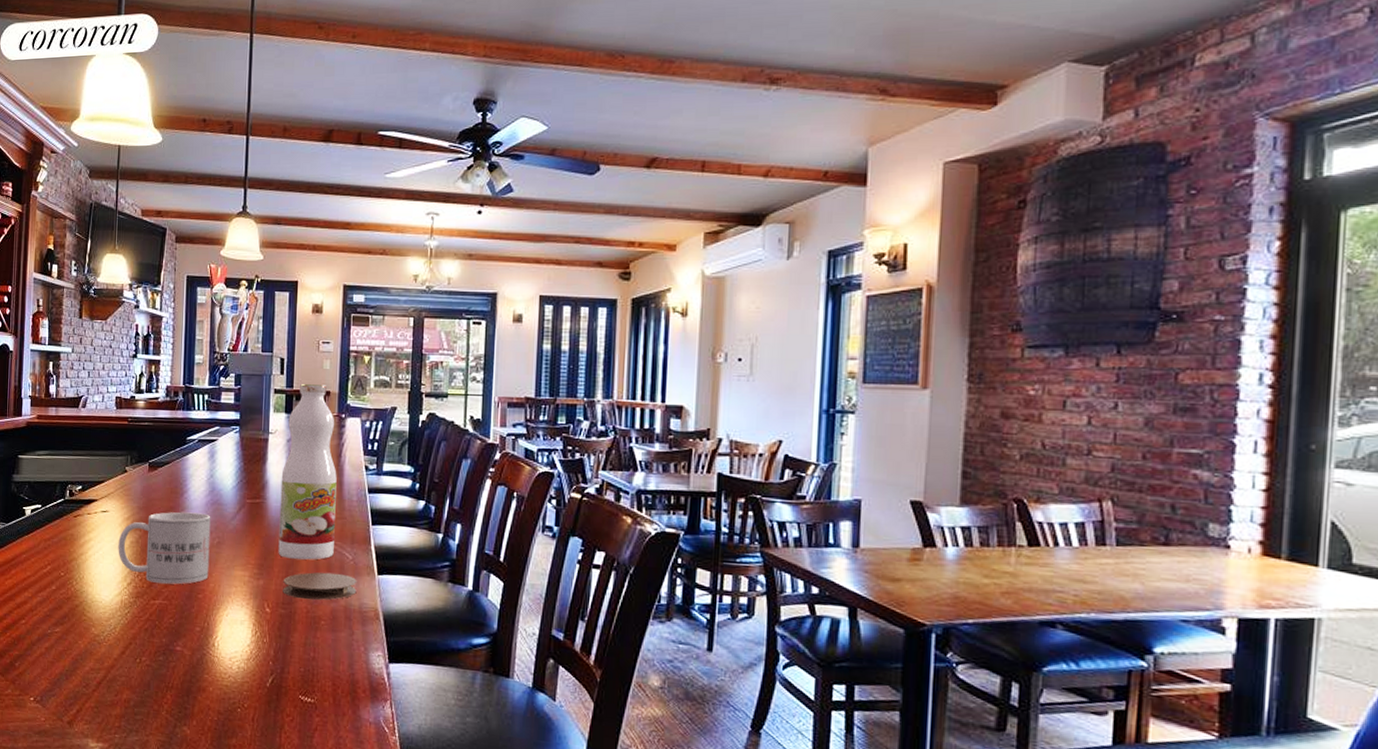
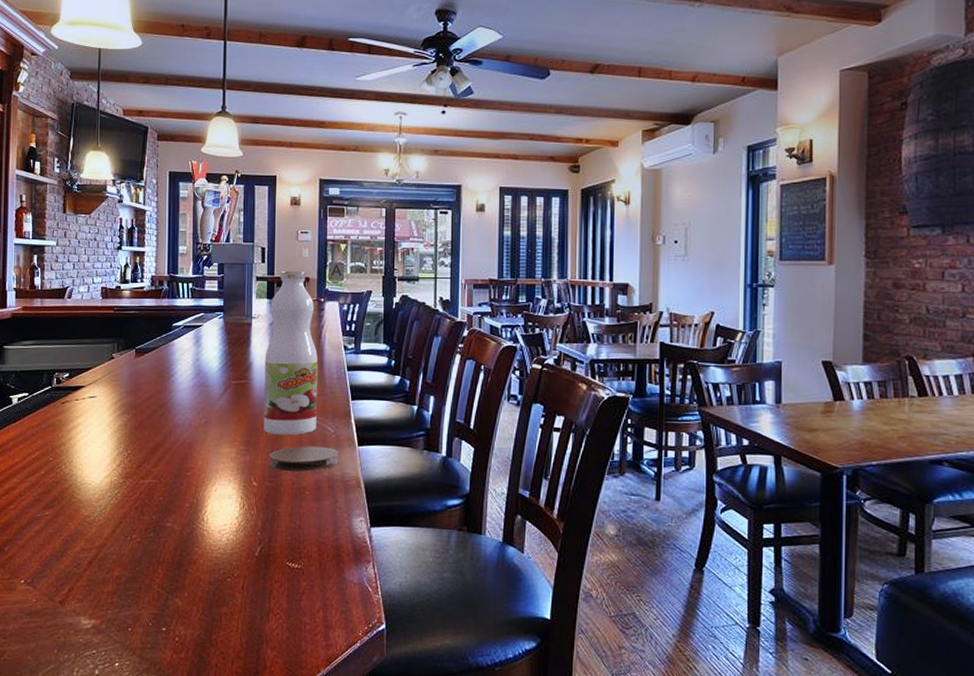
mug: present [118,511,211,585] -> none [106,394,198,464]

